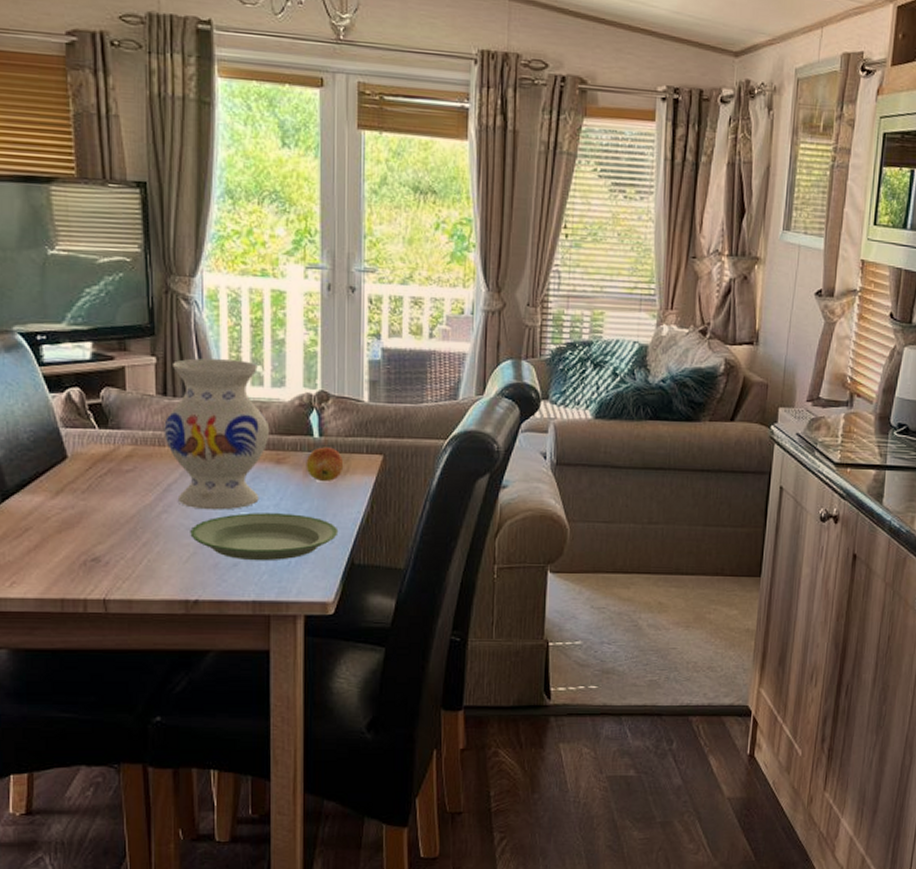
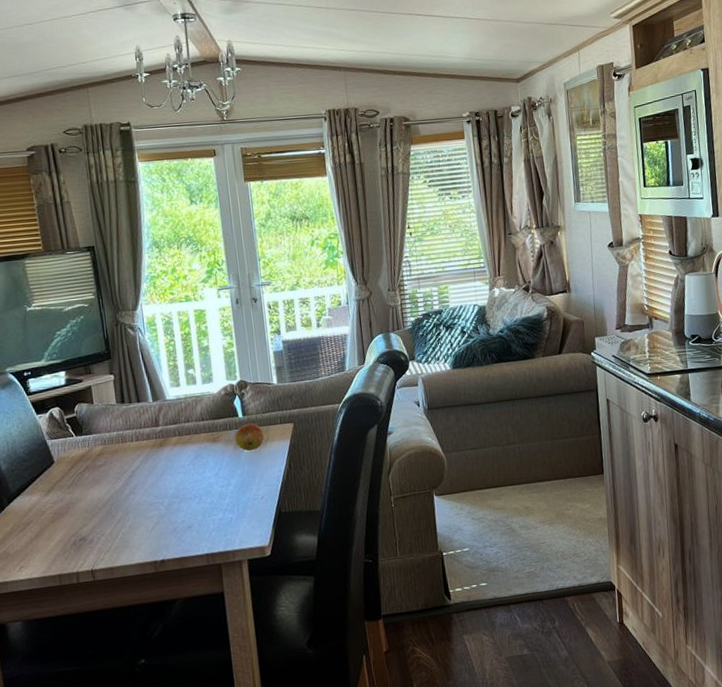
vase: present [164,358,270,510] -> none [124,367,205,488]
plate: present [190,513,339,561] -> none [152,479,267,522]

